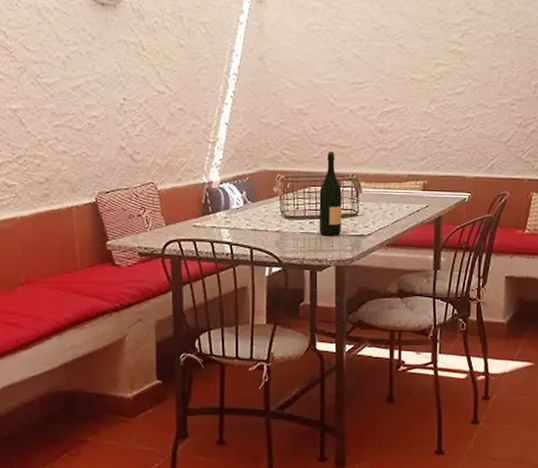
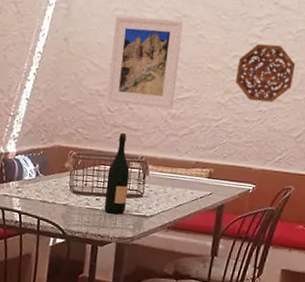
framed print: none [310,30,381,123] -> present [106,15,183,110]
decorative platter: none [440,50,498,108] -> present [236,44,296,102]

